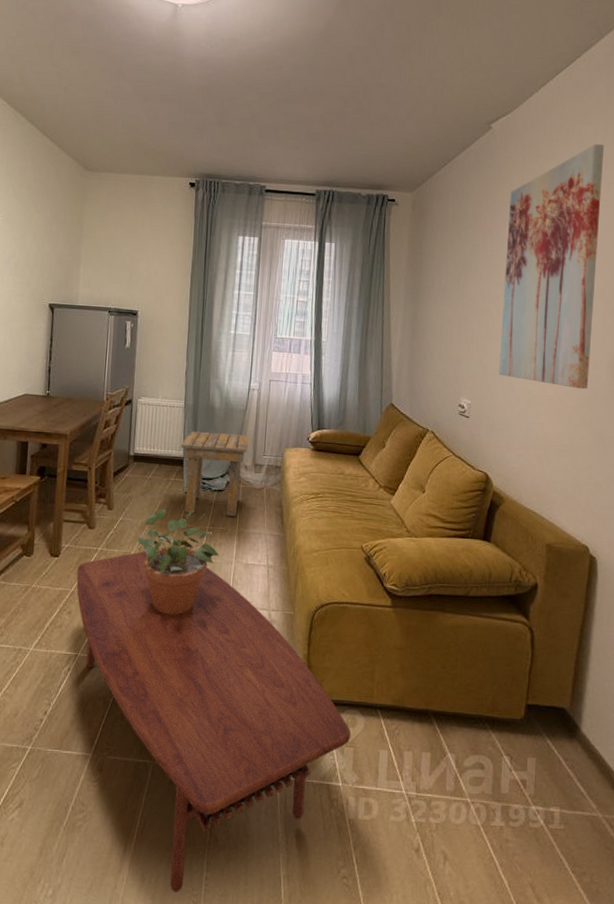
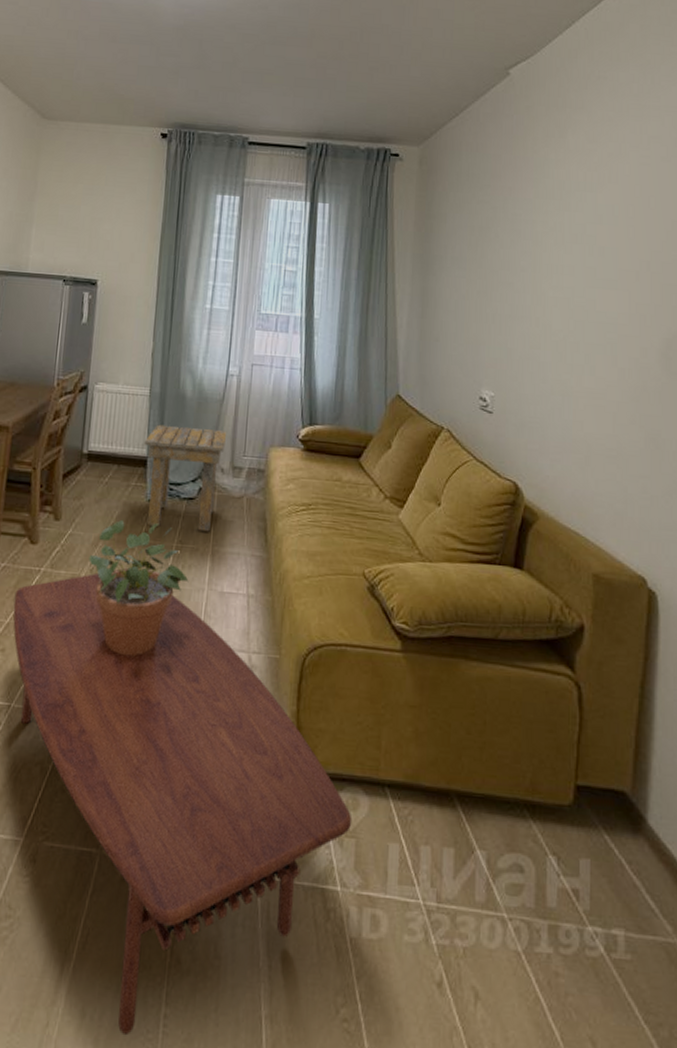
wall art: present [498,144,605,390] -> none [527,92,643,381]

